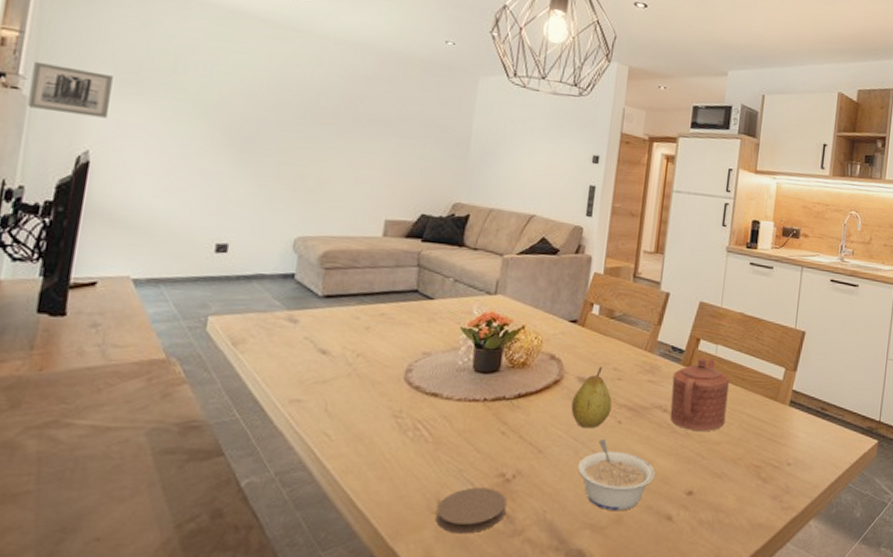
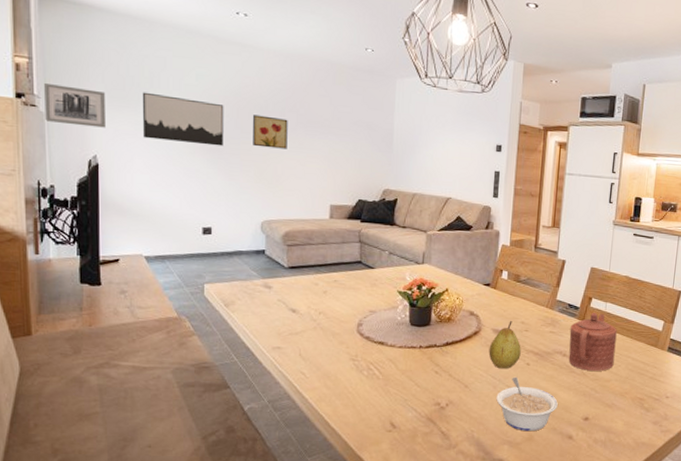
wall art: none [155,77,264,146] -> present [142,92,224,147]
wall art: none [295,110,343,152] -> present [253,114,288,149]
coaster: present [436,487,507,534] -> none [390,413,443,447]

